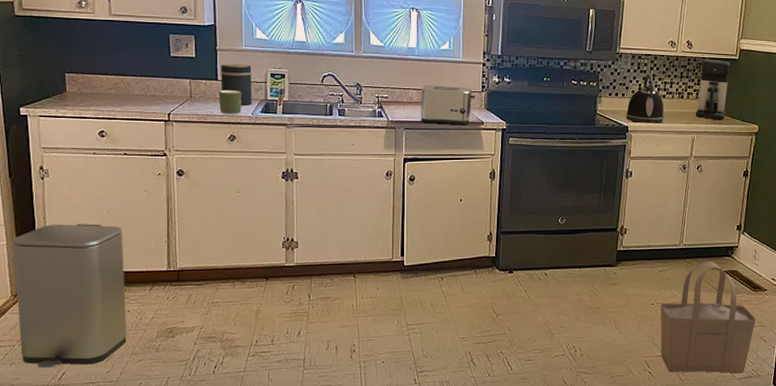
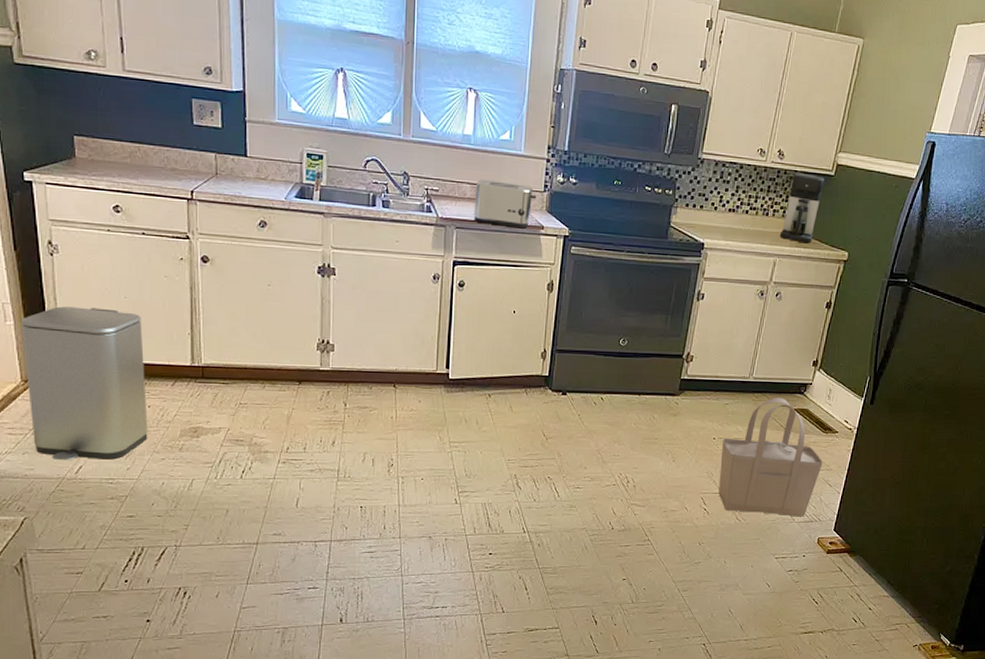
mug: present [218,90,242,115] -> none [247,168,274,198]
cylinder: present [221,63,253,106] -> none [250,137,286,188]
kettle: present [625,74,665,123] -> none [702,184,746,242]

